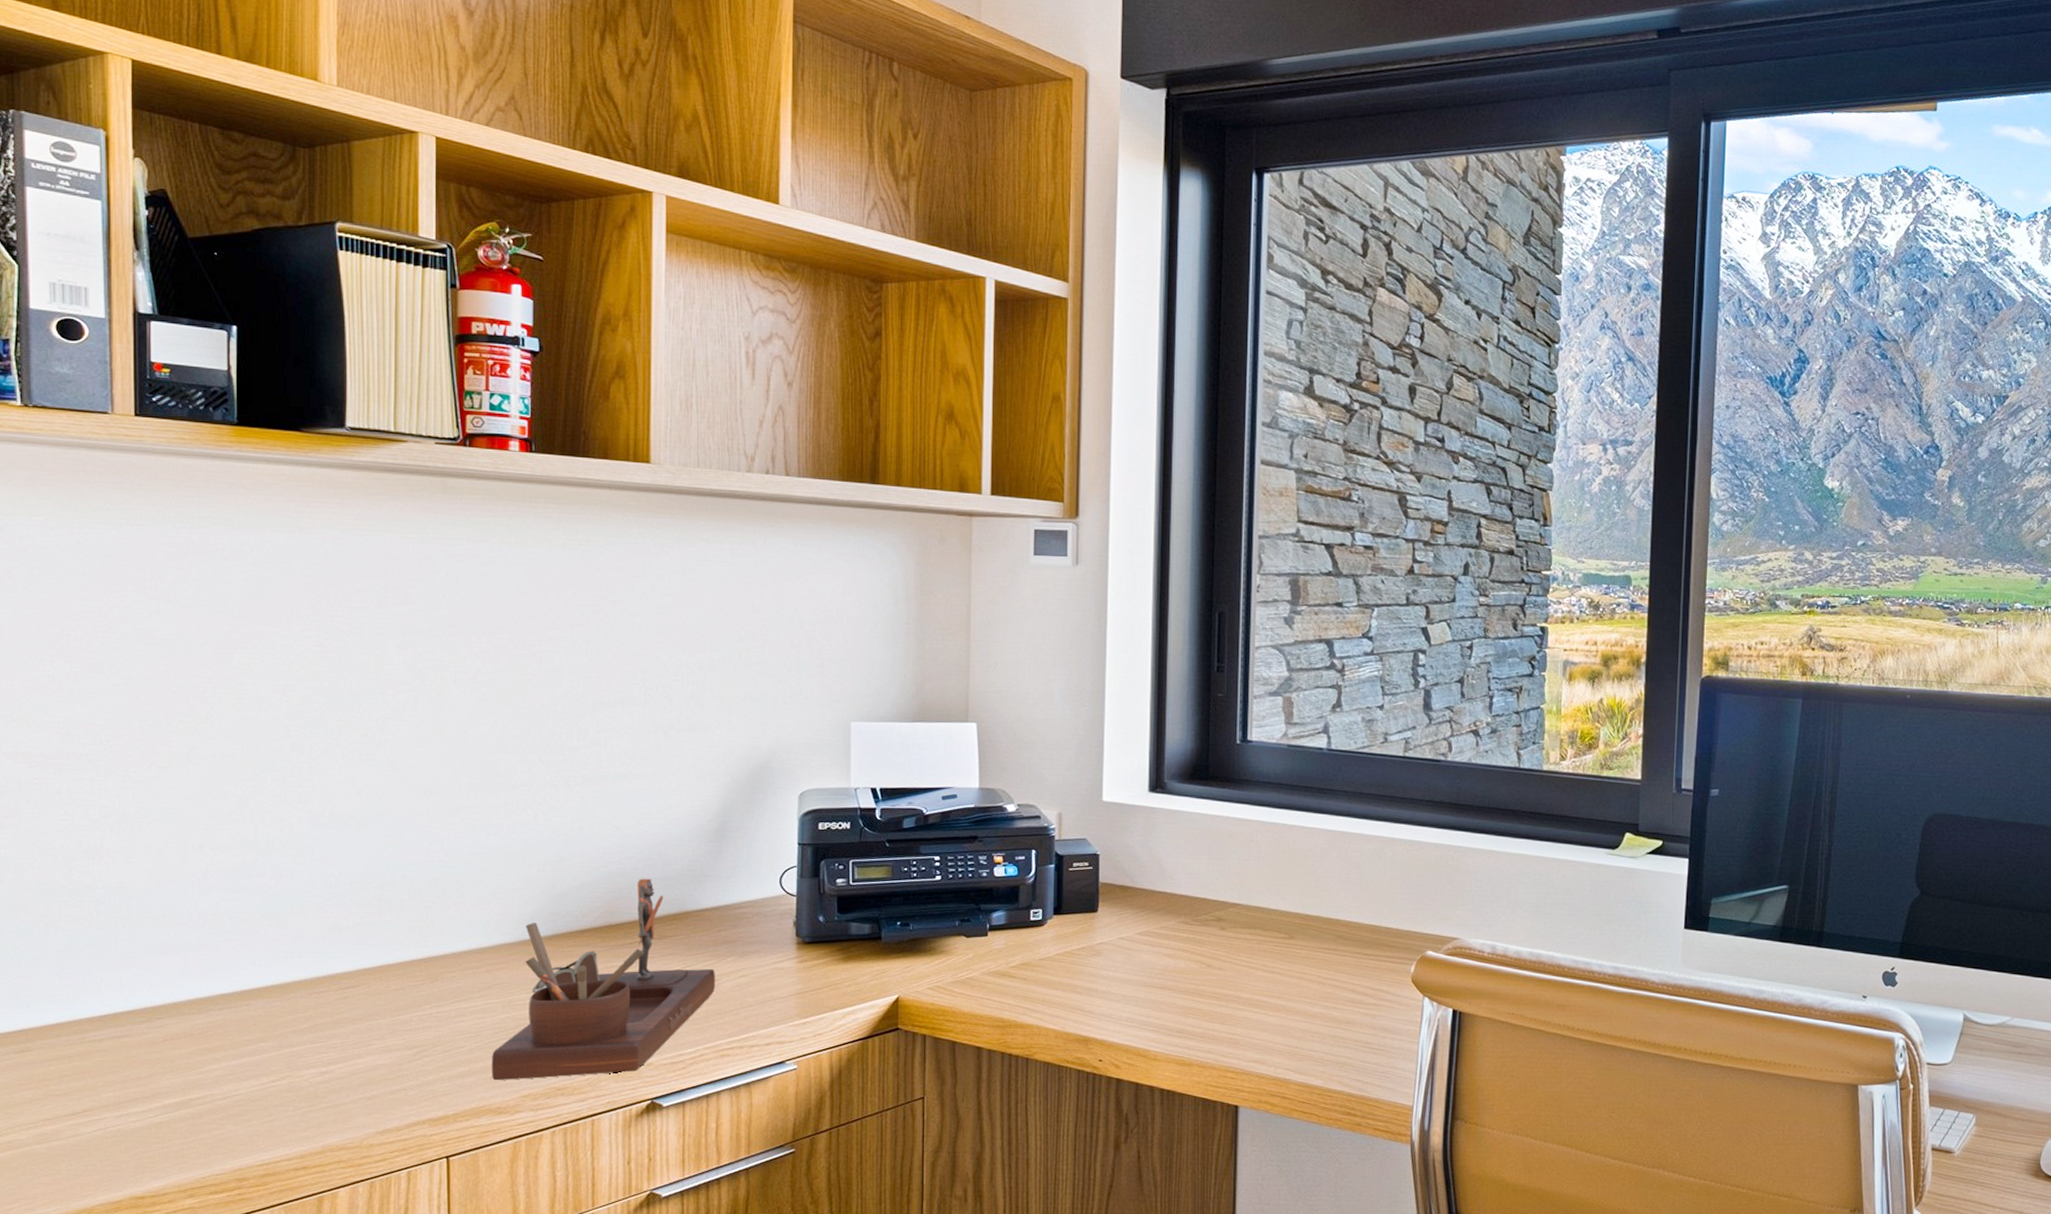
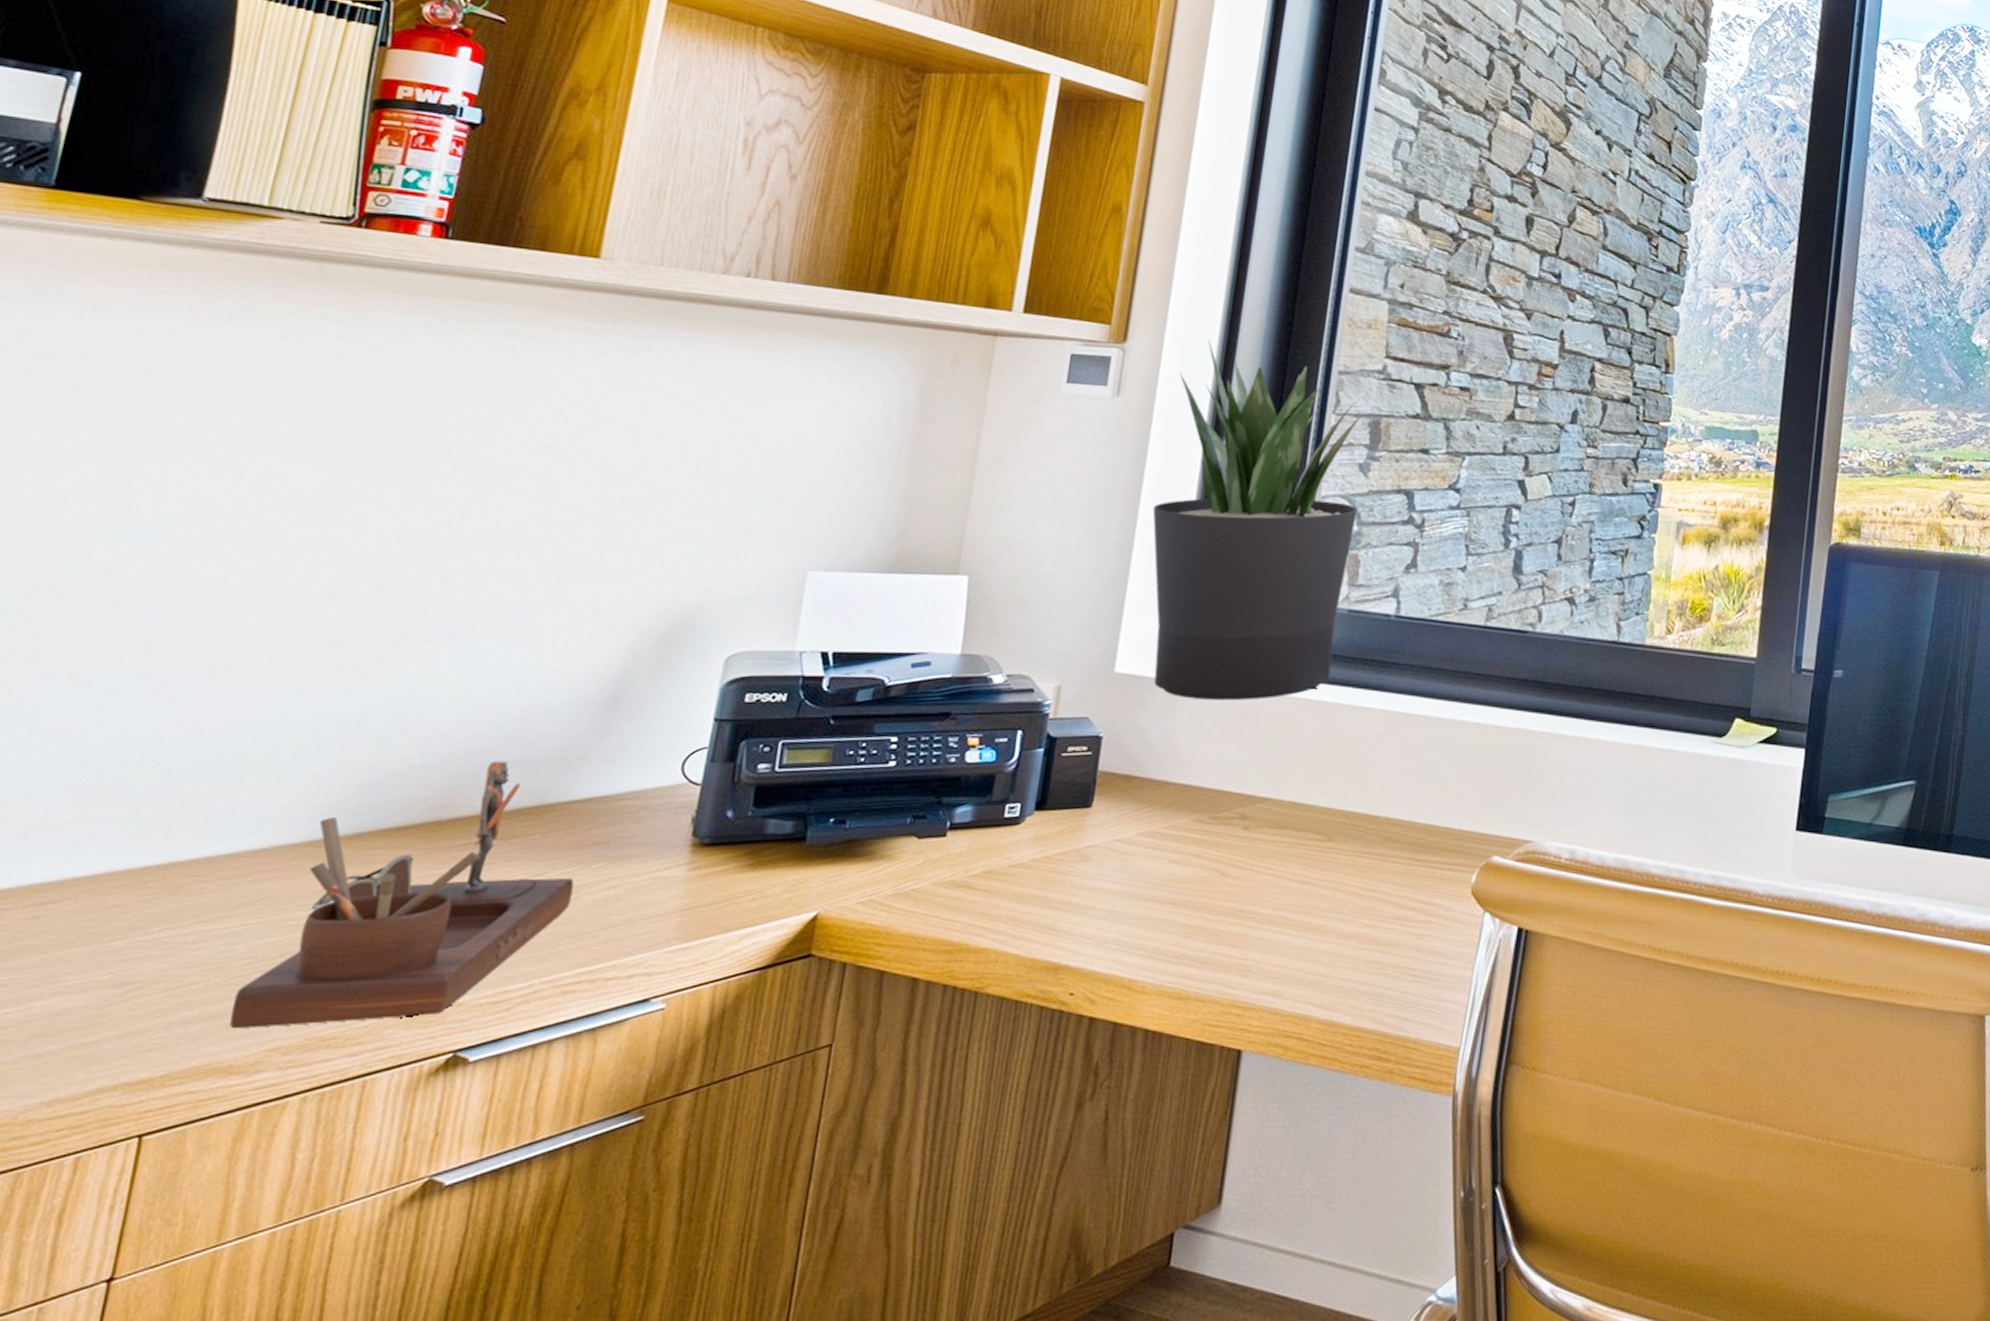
planter: none [1117,511,1287,824] -> present [1152,339,1362,701]

